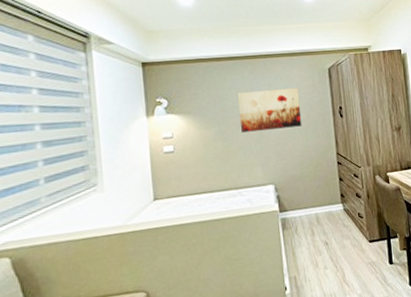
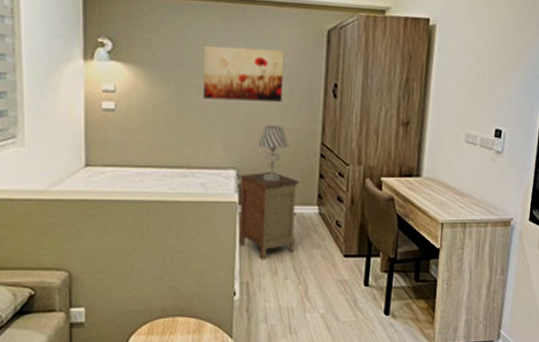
nightstand: none [277,181,329,256] -> present [239,171,299,260]
table lamp: none [288,144,312,190] -> present [258,125,289,182]

